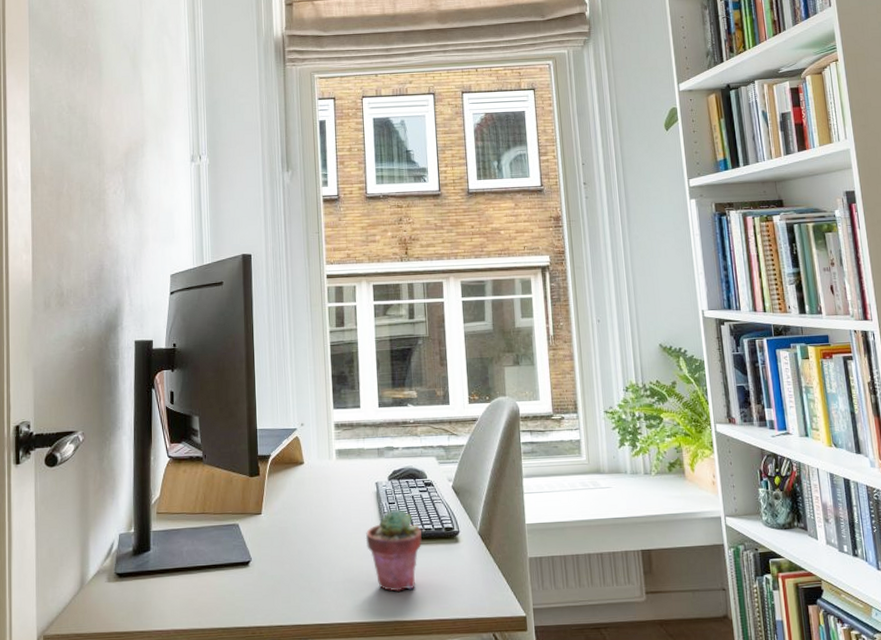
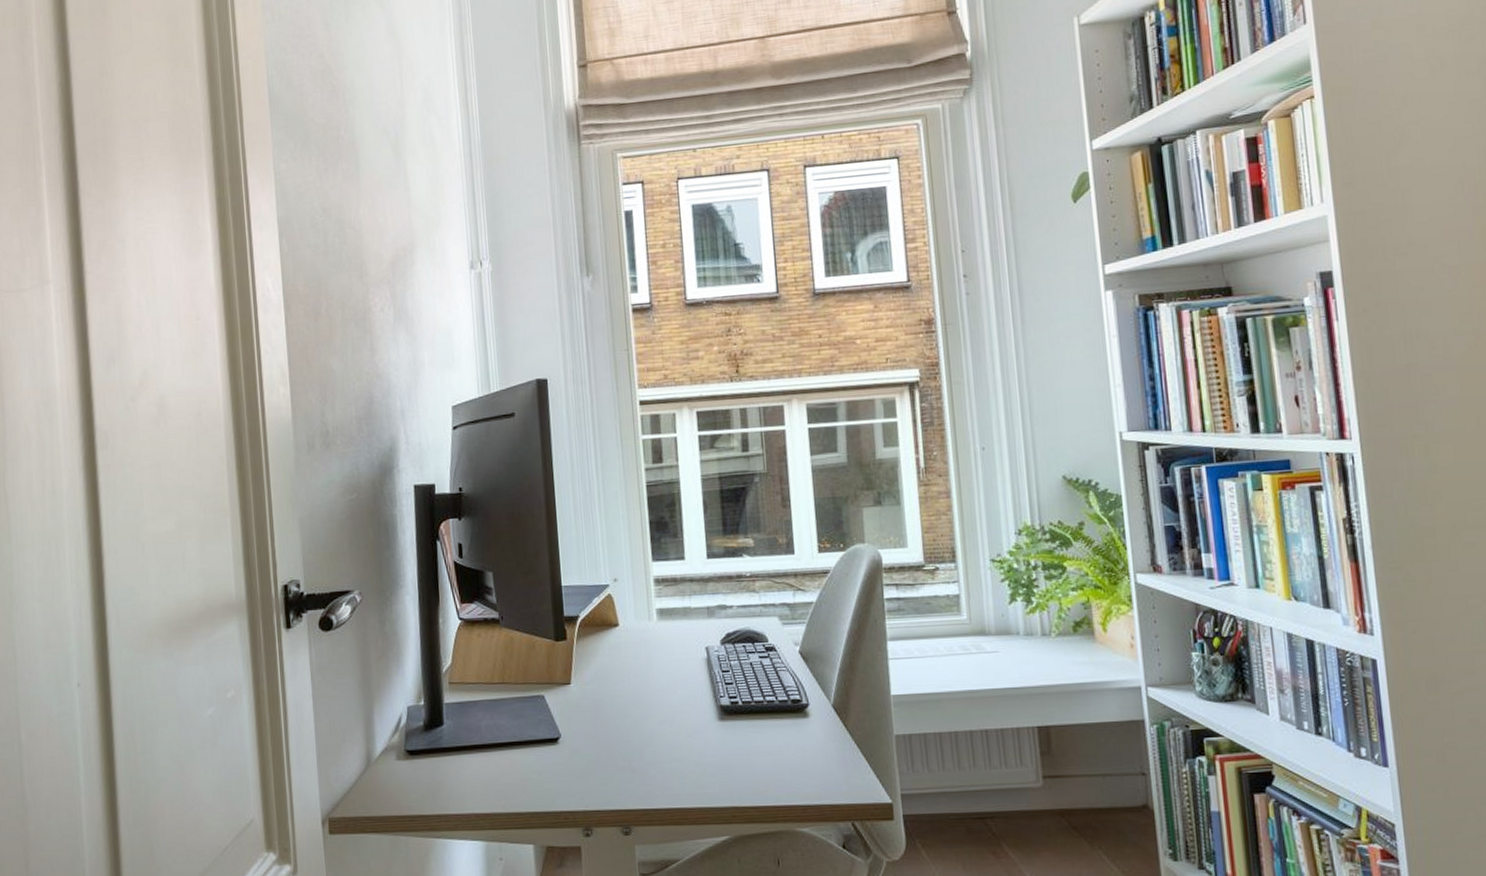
potted succulent: present [365,509,422,592] -> none [695,678,763,773]

